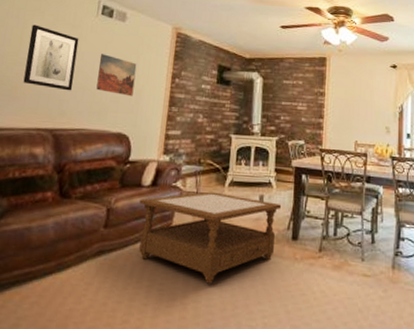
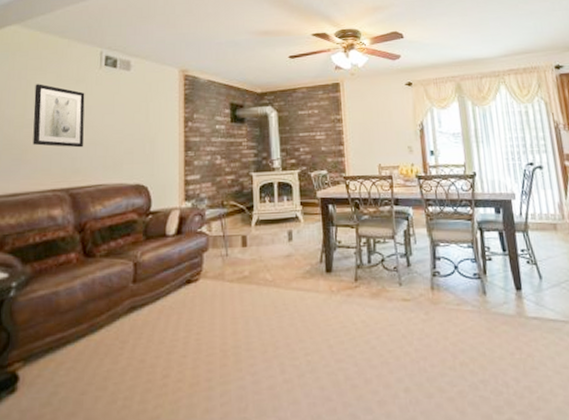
wall art: present [96,54,137,97] -> none [108,105,147,146]
coffee table: present [139,191,281,284] -> none [166,233,311,328]

